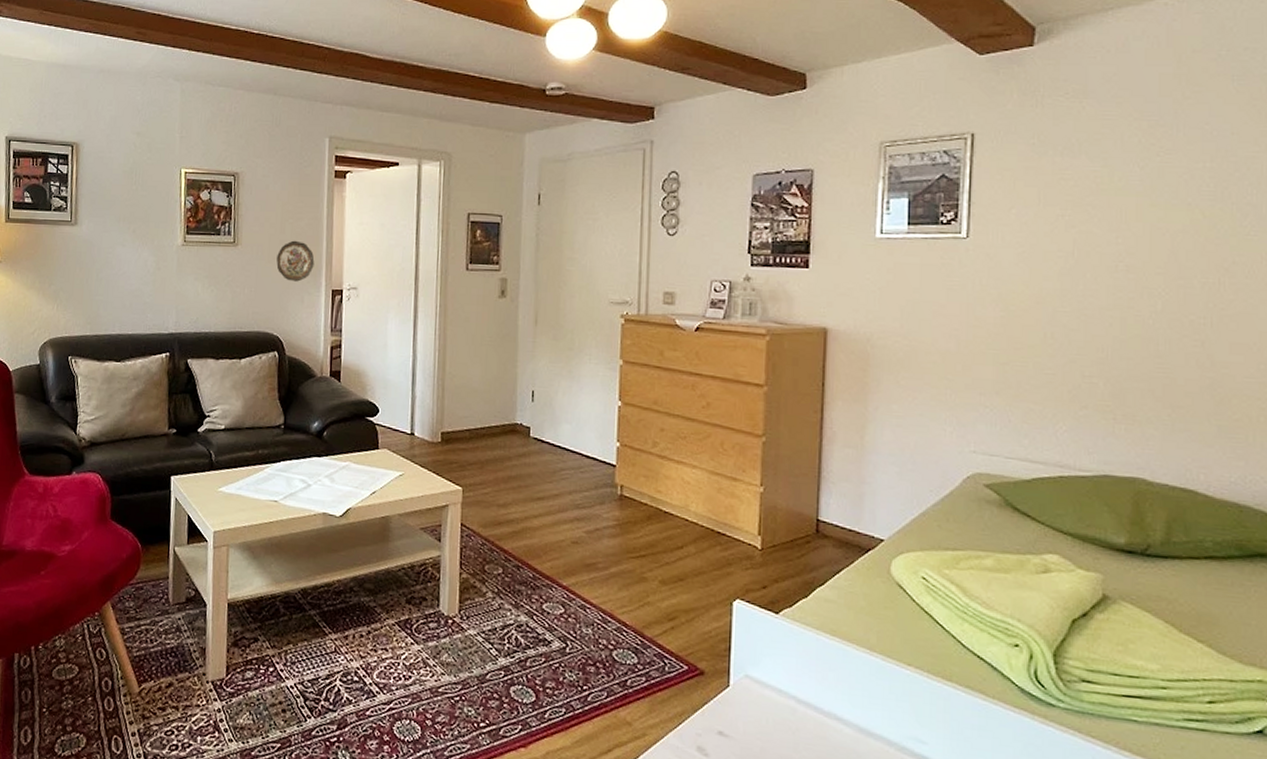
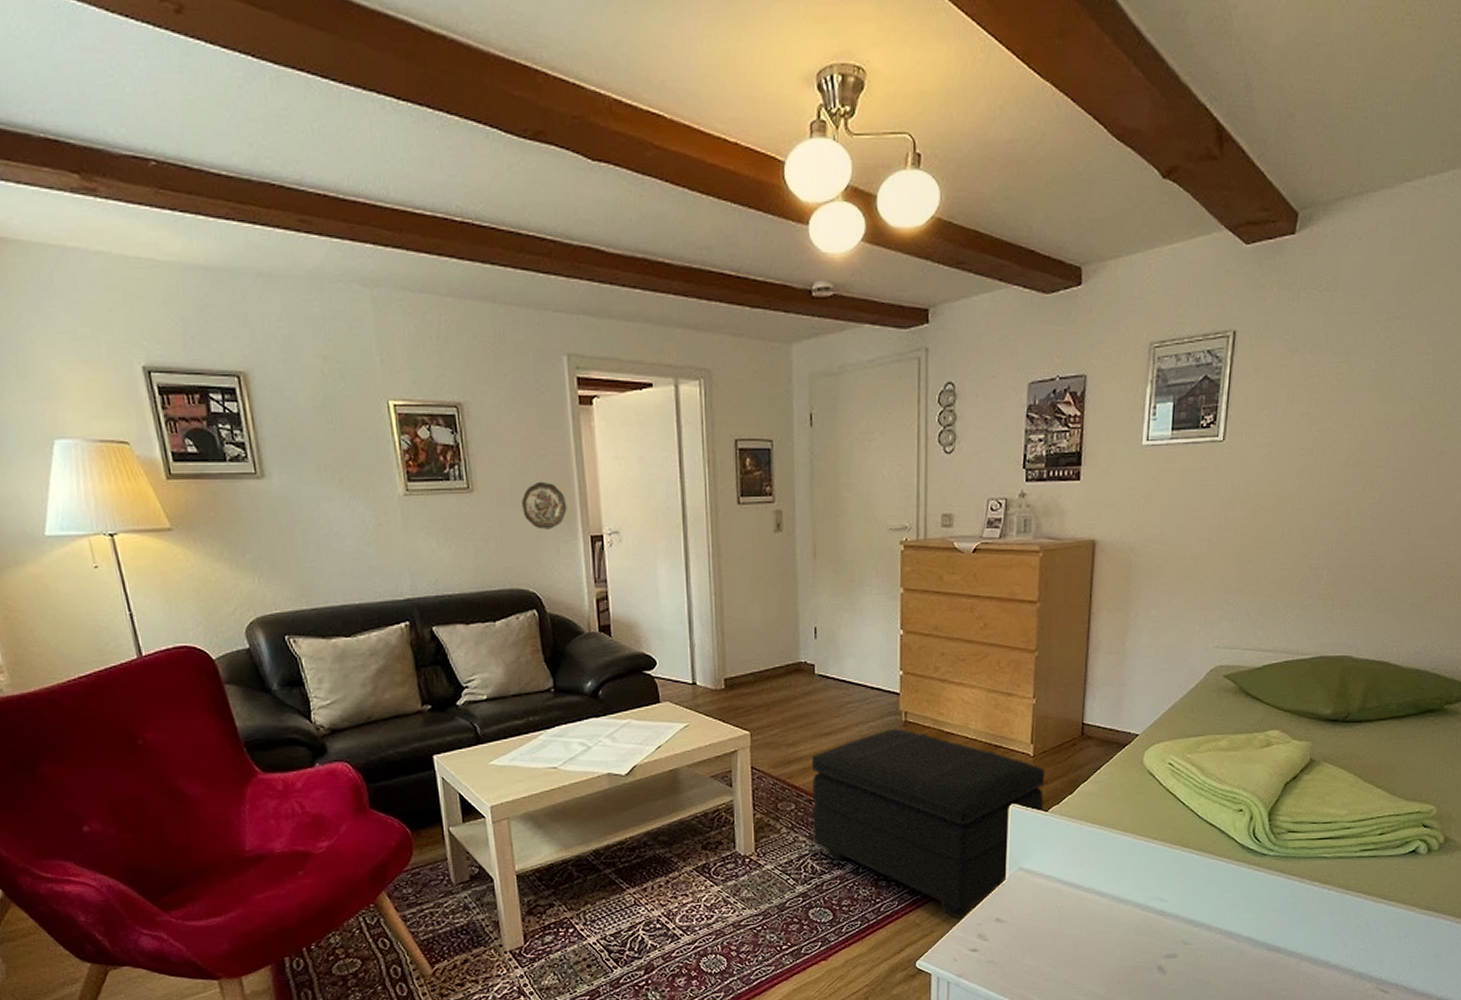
footstool: none [519,501,774,724] -> present [811,729,1045,919]

